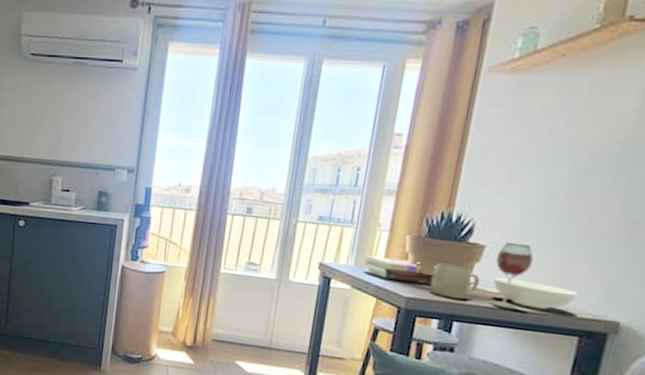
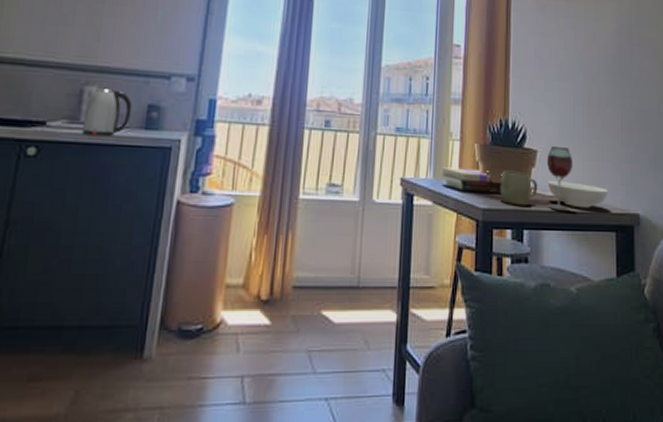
kettle: none [53,177,87,216] -> present [81,87,132,138]

